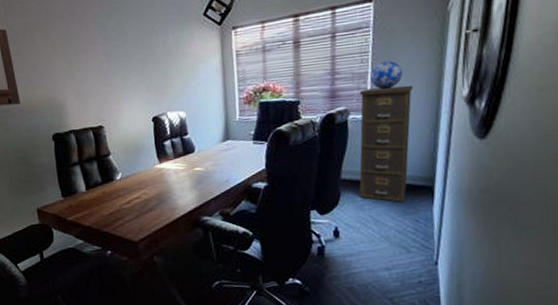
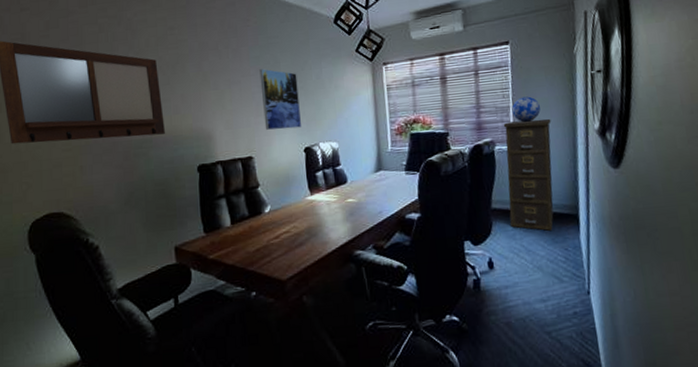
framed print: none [106,36,150,99] -> present [259,69,302,130]

